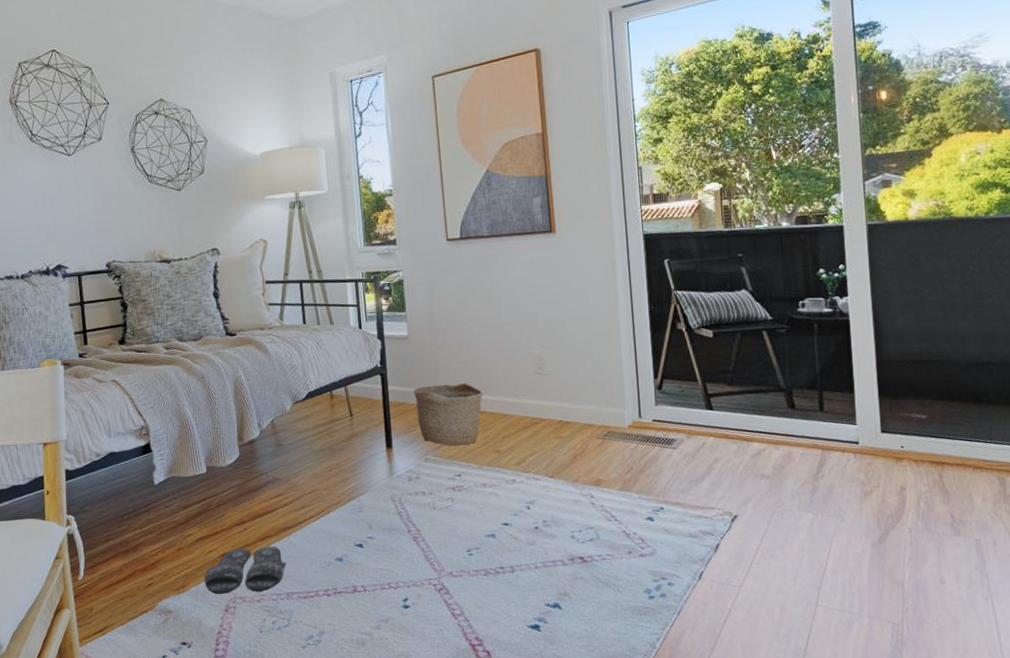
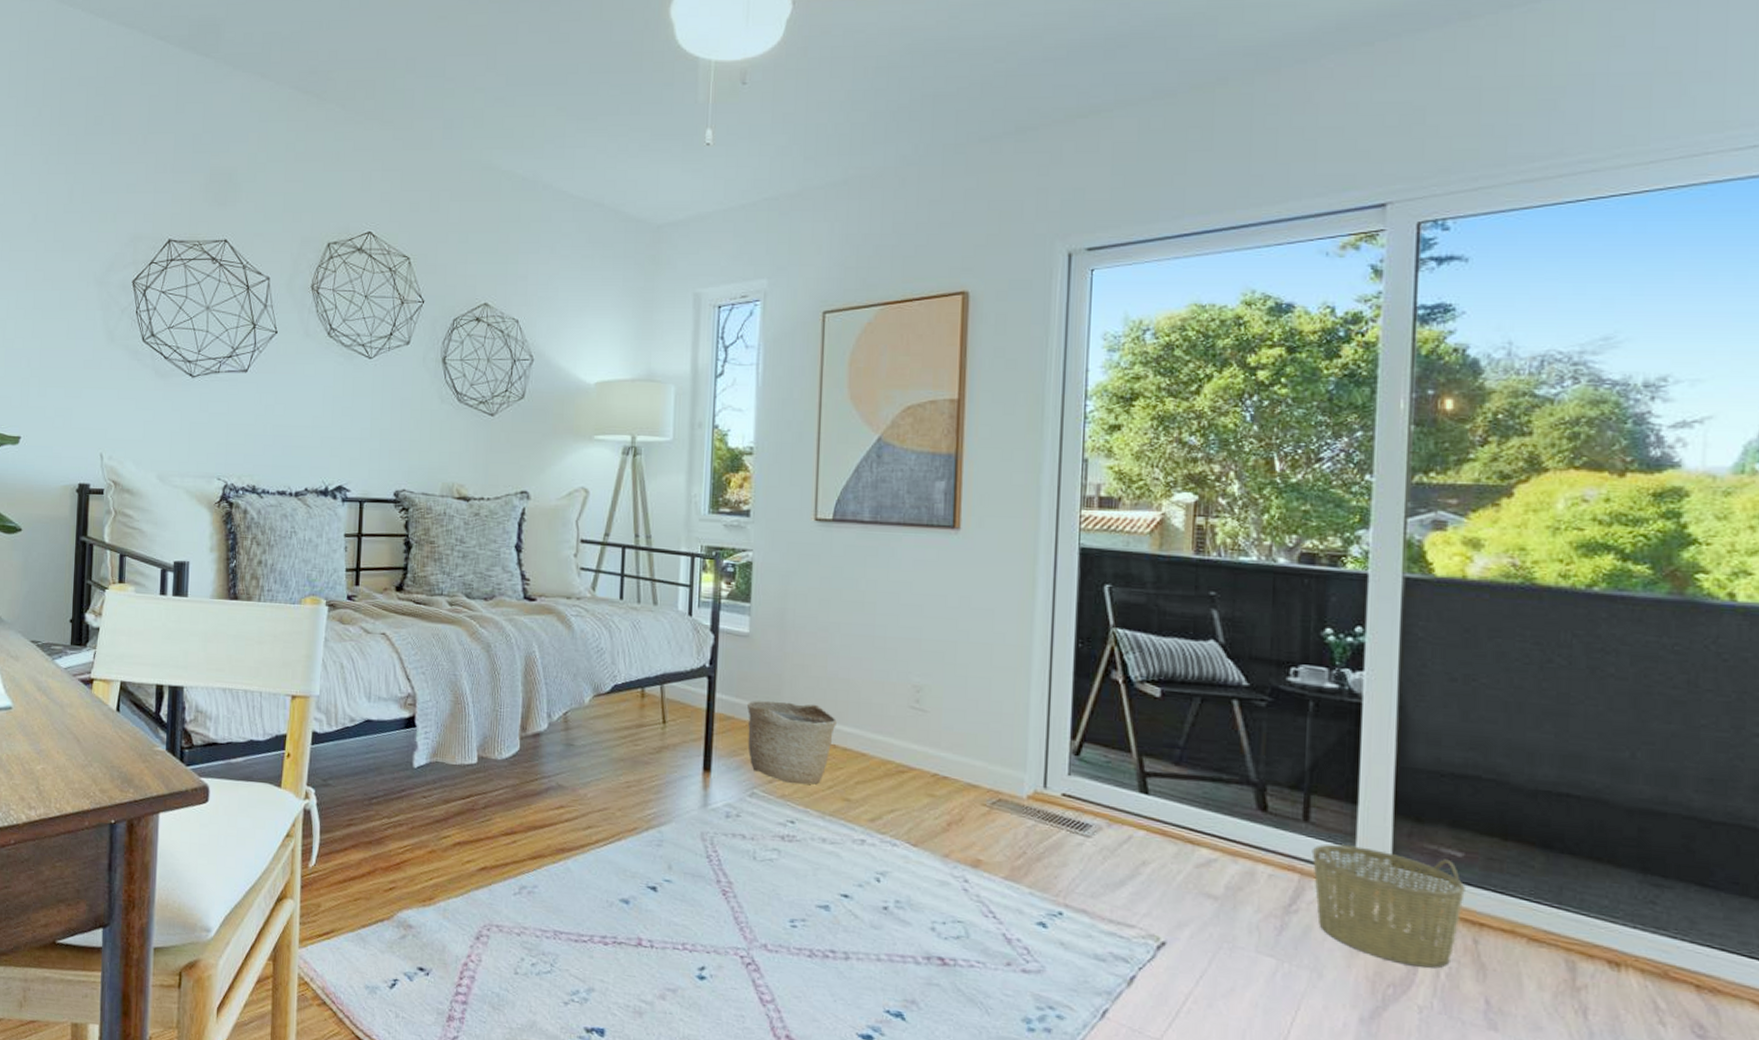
slippers: present [204,546,288,594] -> none [456,863,560,923]
basket: none [827,421,930,501] -> present [1311,844,1465,968]

